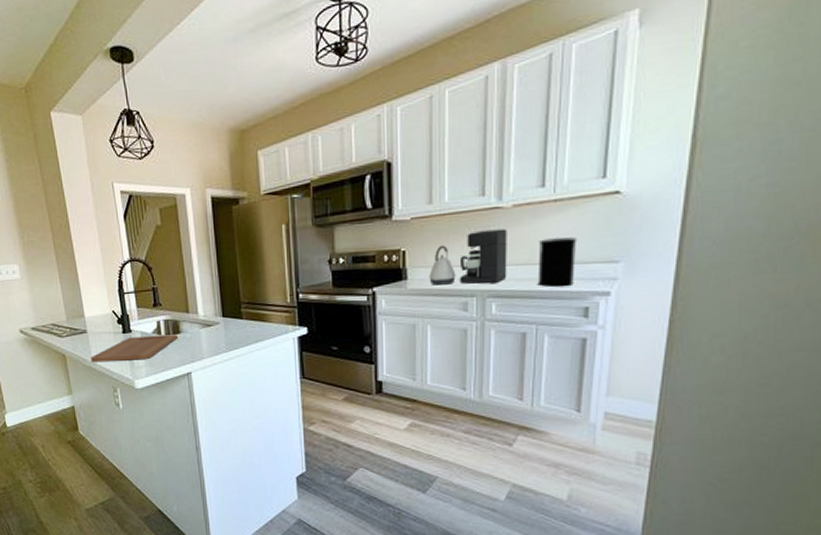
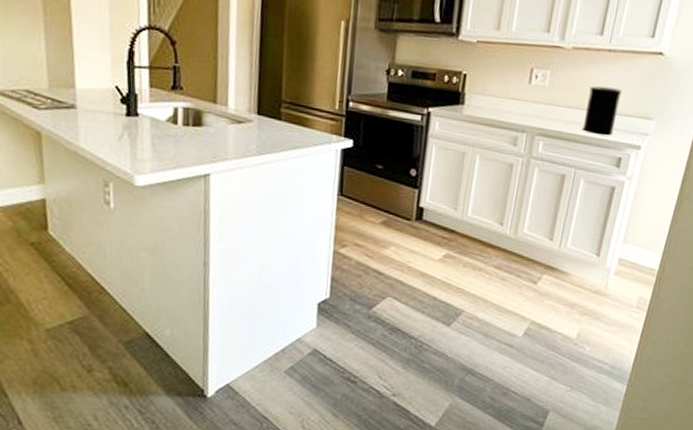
cutting board: present [91,334,178,363] -> none [77,122,198,153]
kettle: present [429,245,456,285] -> none [485,74,512,117]
coffee maker: present [459,229,507,284] -> none [513,66,564,123]

